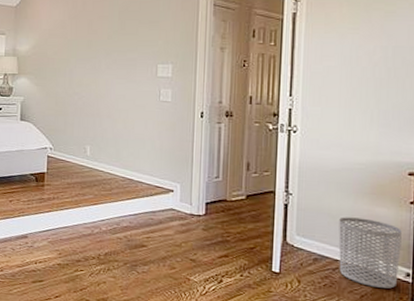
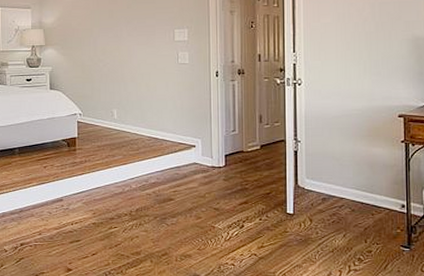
waste bin: present [338,217,402,289] -> none [342,158,396,220]

